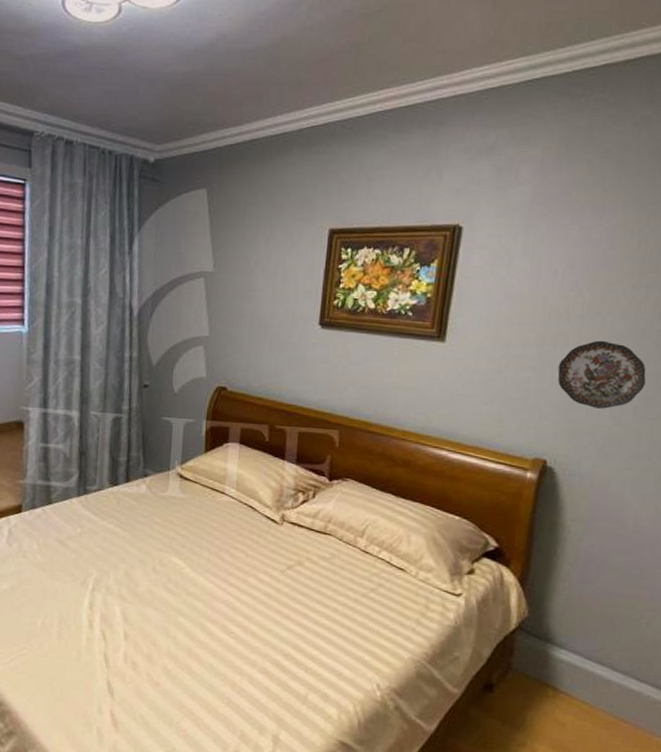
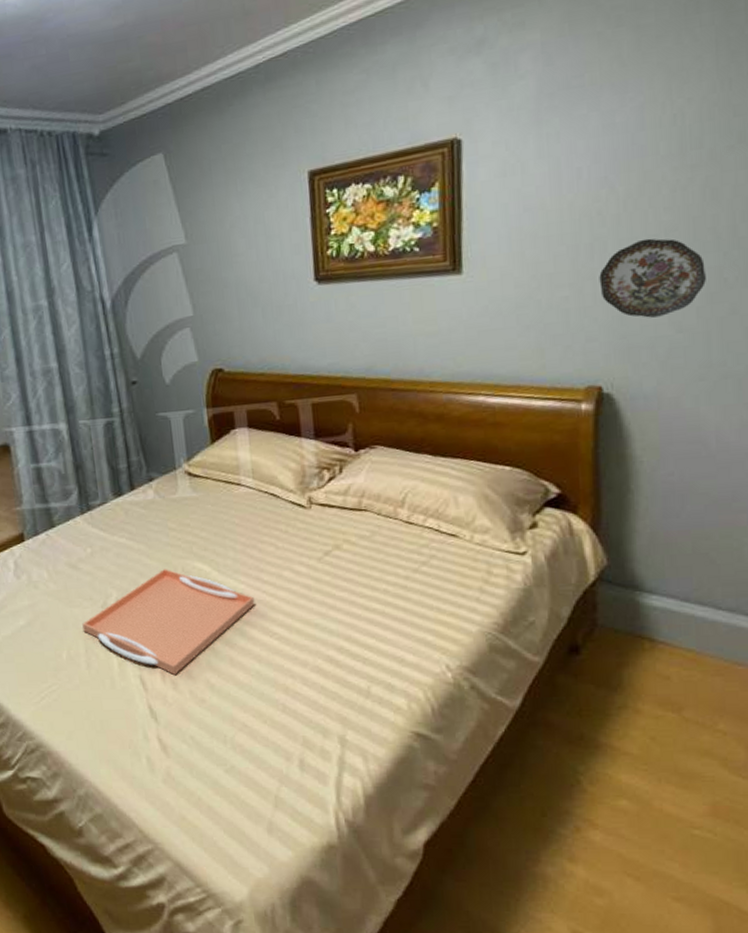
serving tray: none [60,558,220,656] -> present [82,569,255,675]

